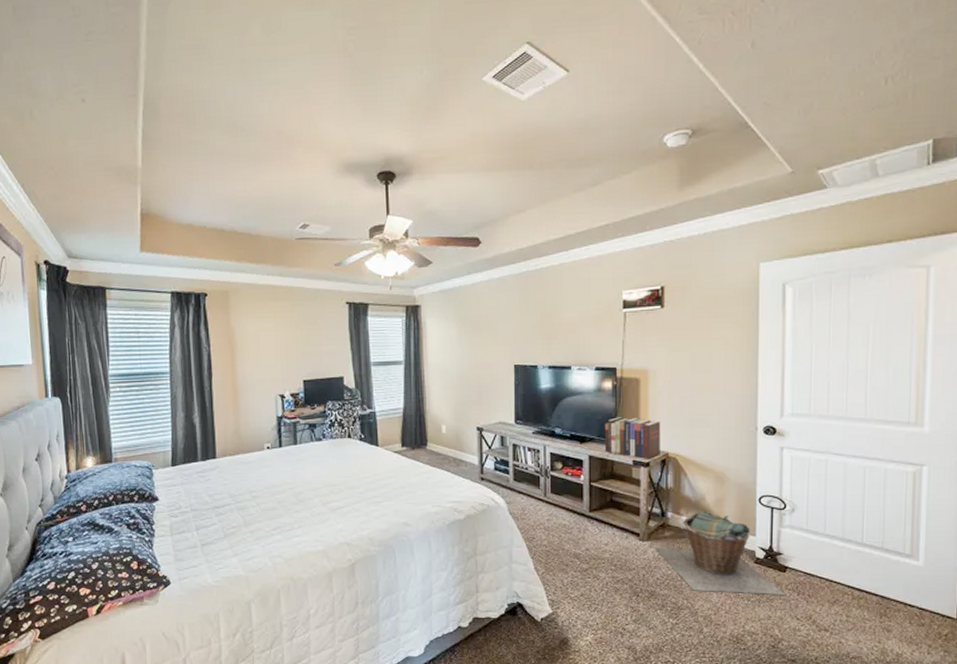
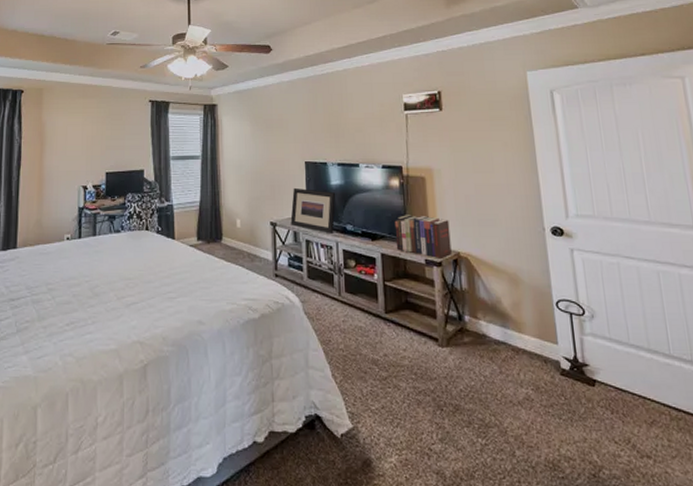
picture frame: none [497,392,544,437] -> present [290,187,335,233]
laundry basket: present [656,511,786,596] -> none [456,315,599,414]

